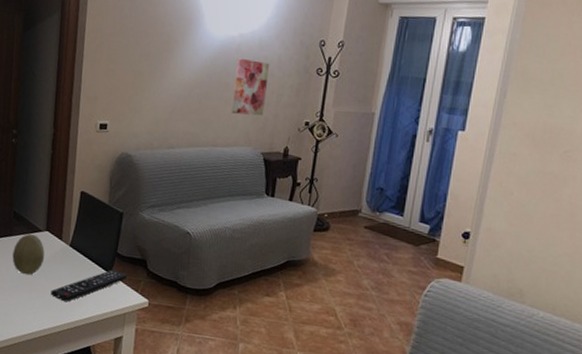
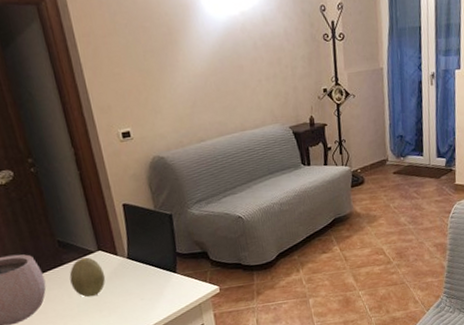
remote control: present [50,269,128,303] -> none [121,268,194,311]
wall art: present [232,58,270,116] -> none [245,37,283,95]

